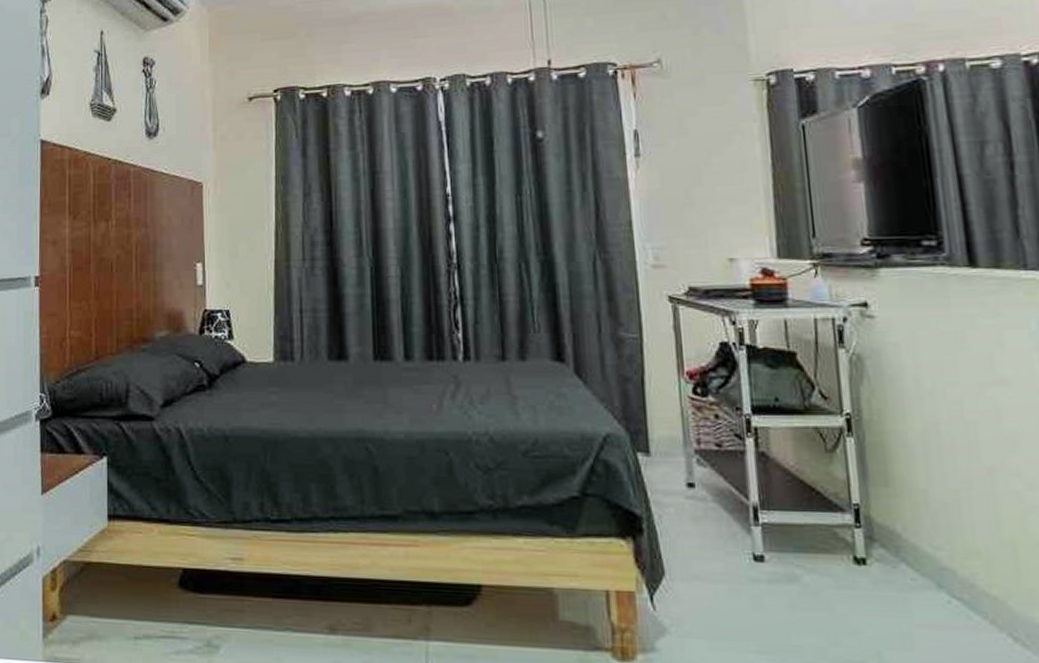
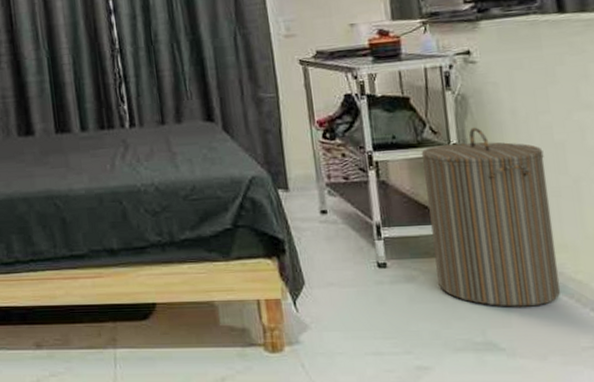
laundry hamper: none [808,395,973,626] -> present [421,127,561,307]

